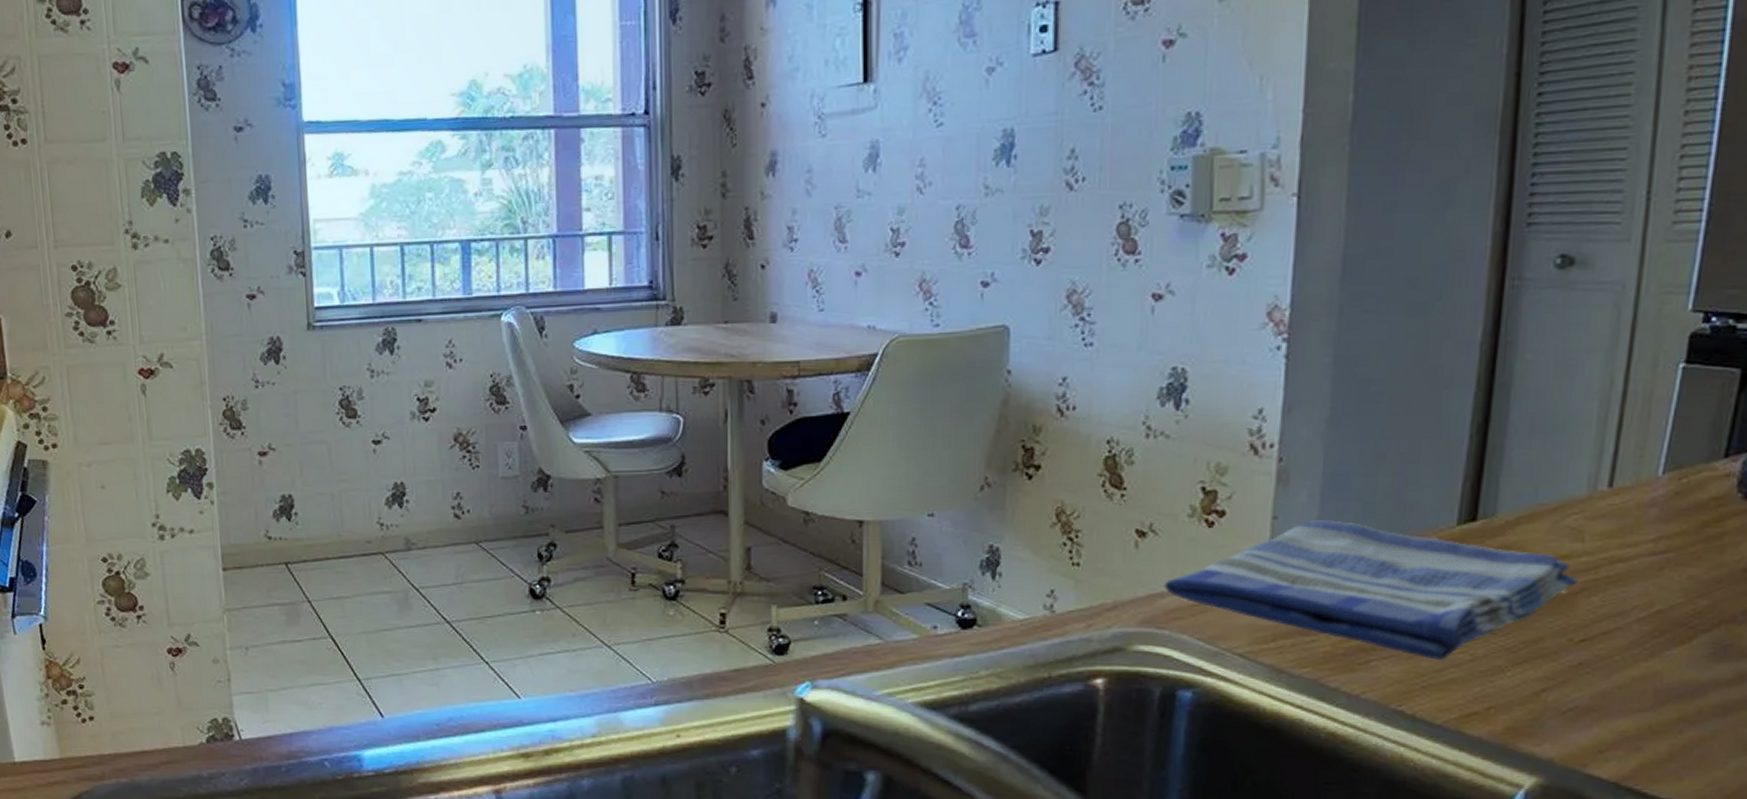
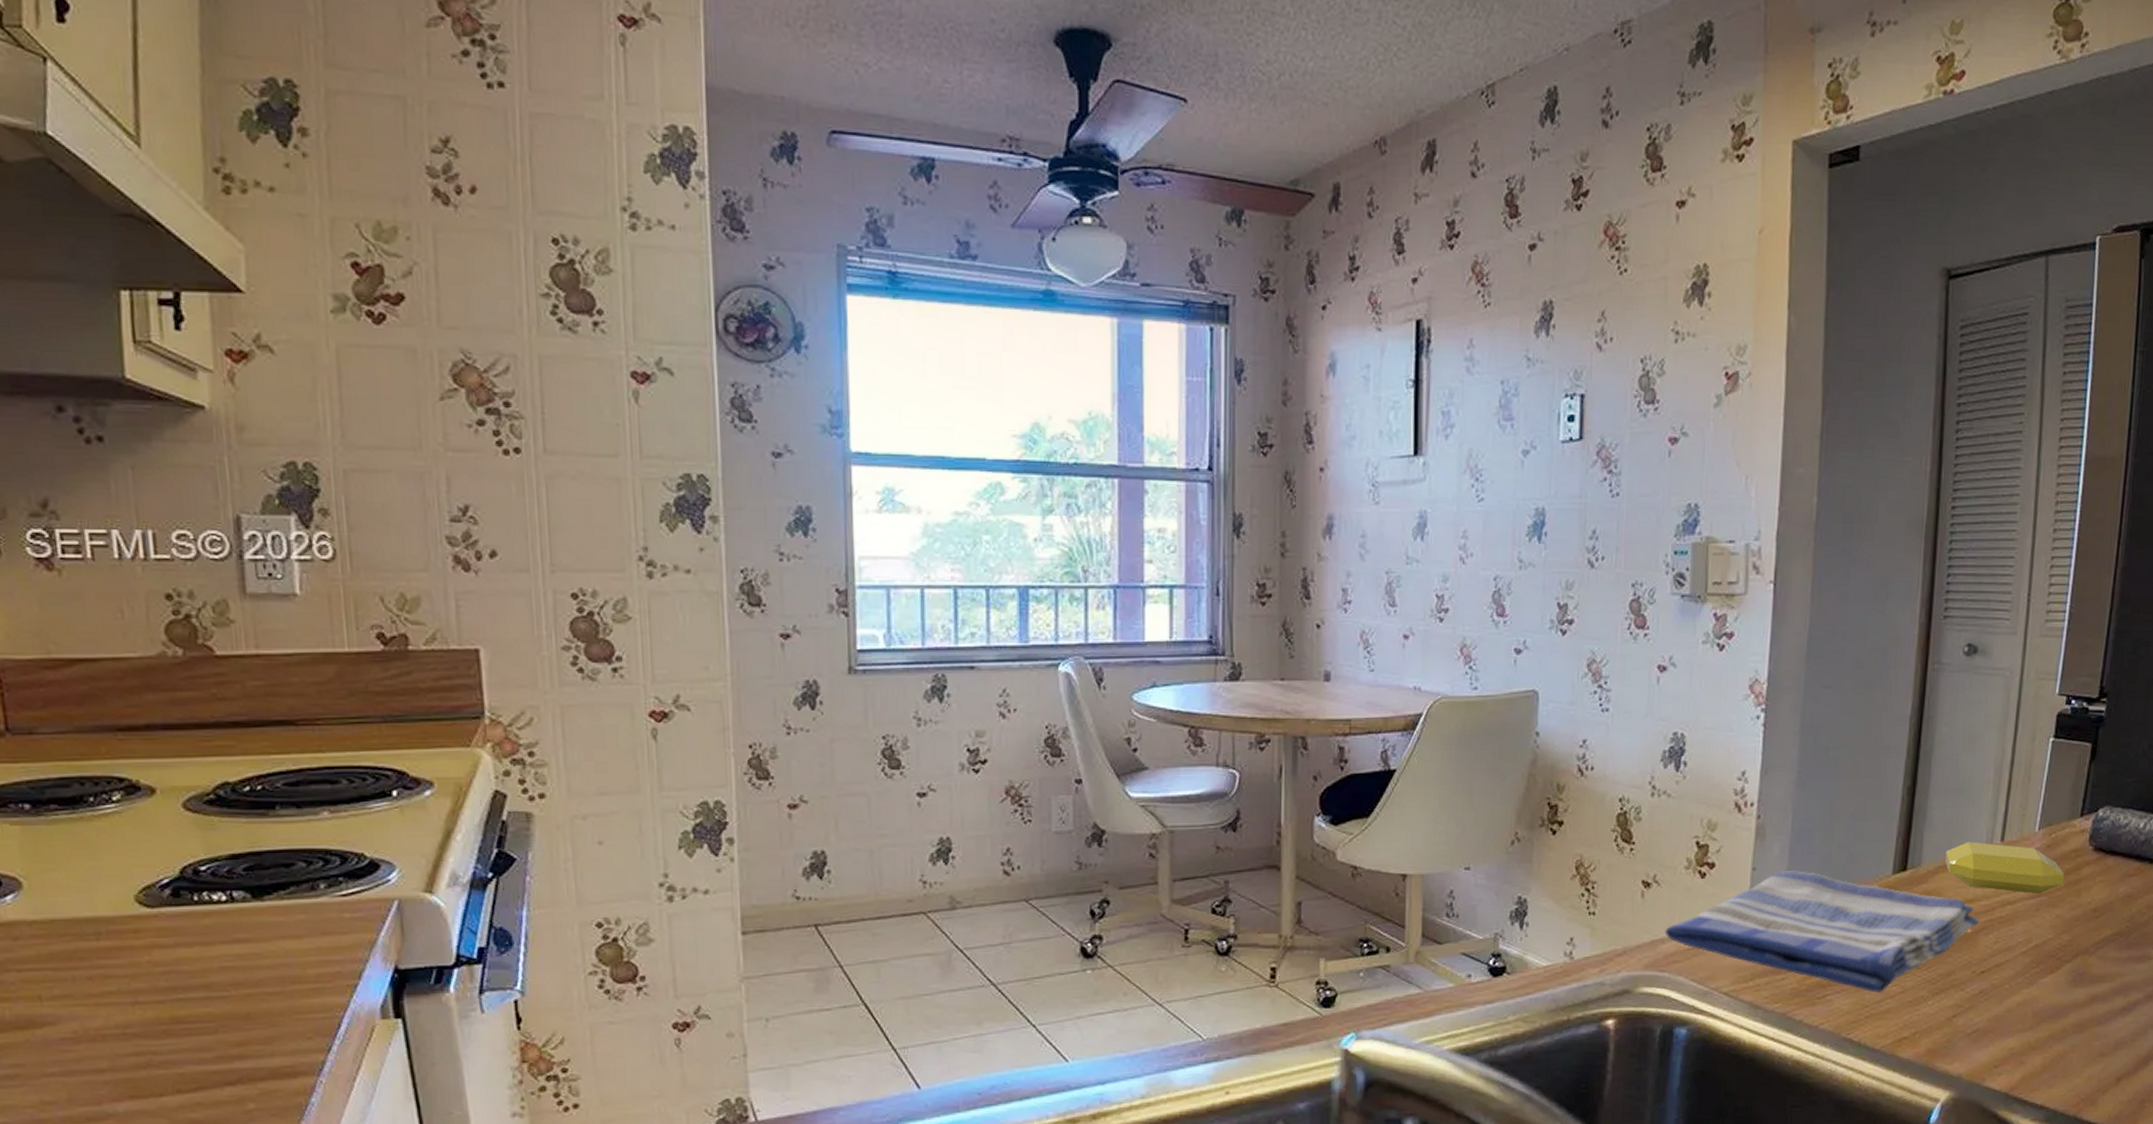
soap bar: none [1530,487,1702,551] -> present [1945,842,2065,895]

